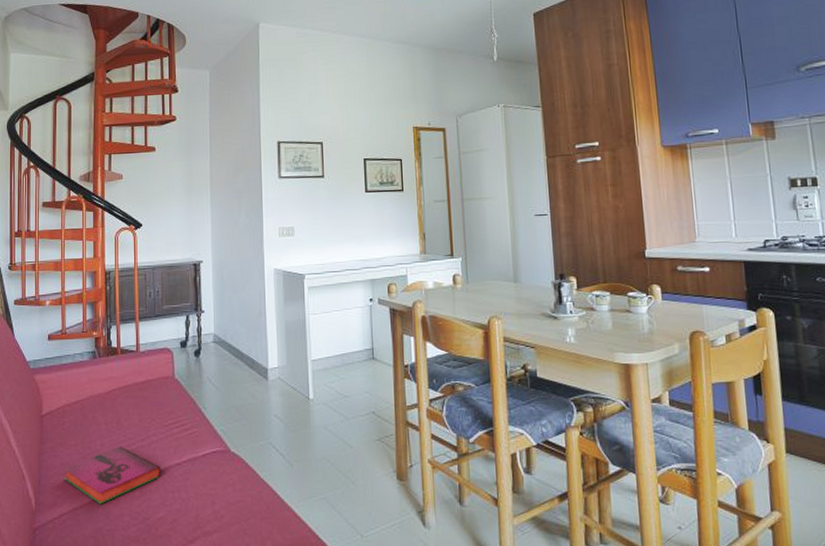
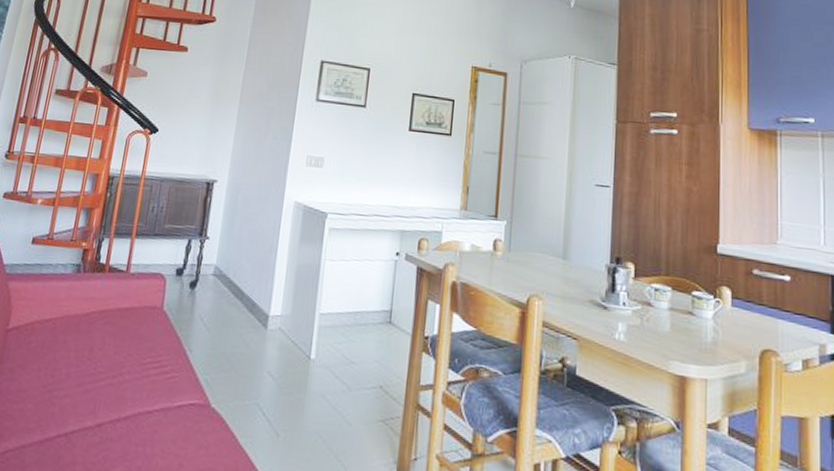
hardback book: present [64,446,162,505] -> none [17,379,129,447]

